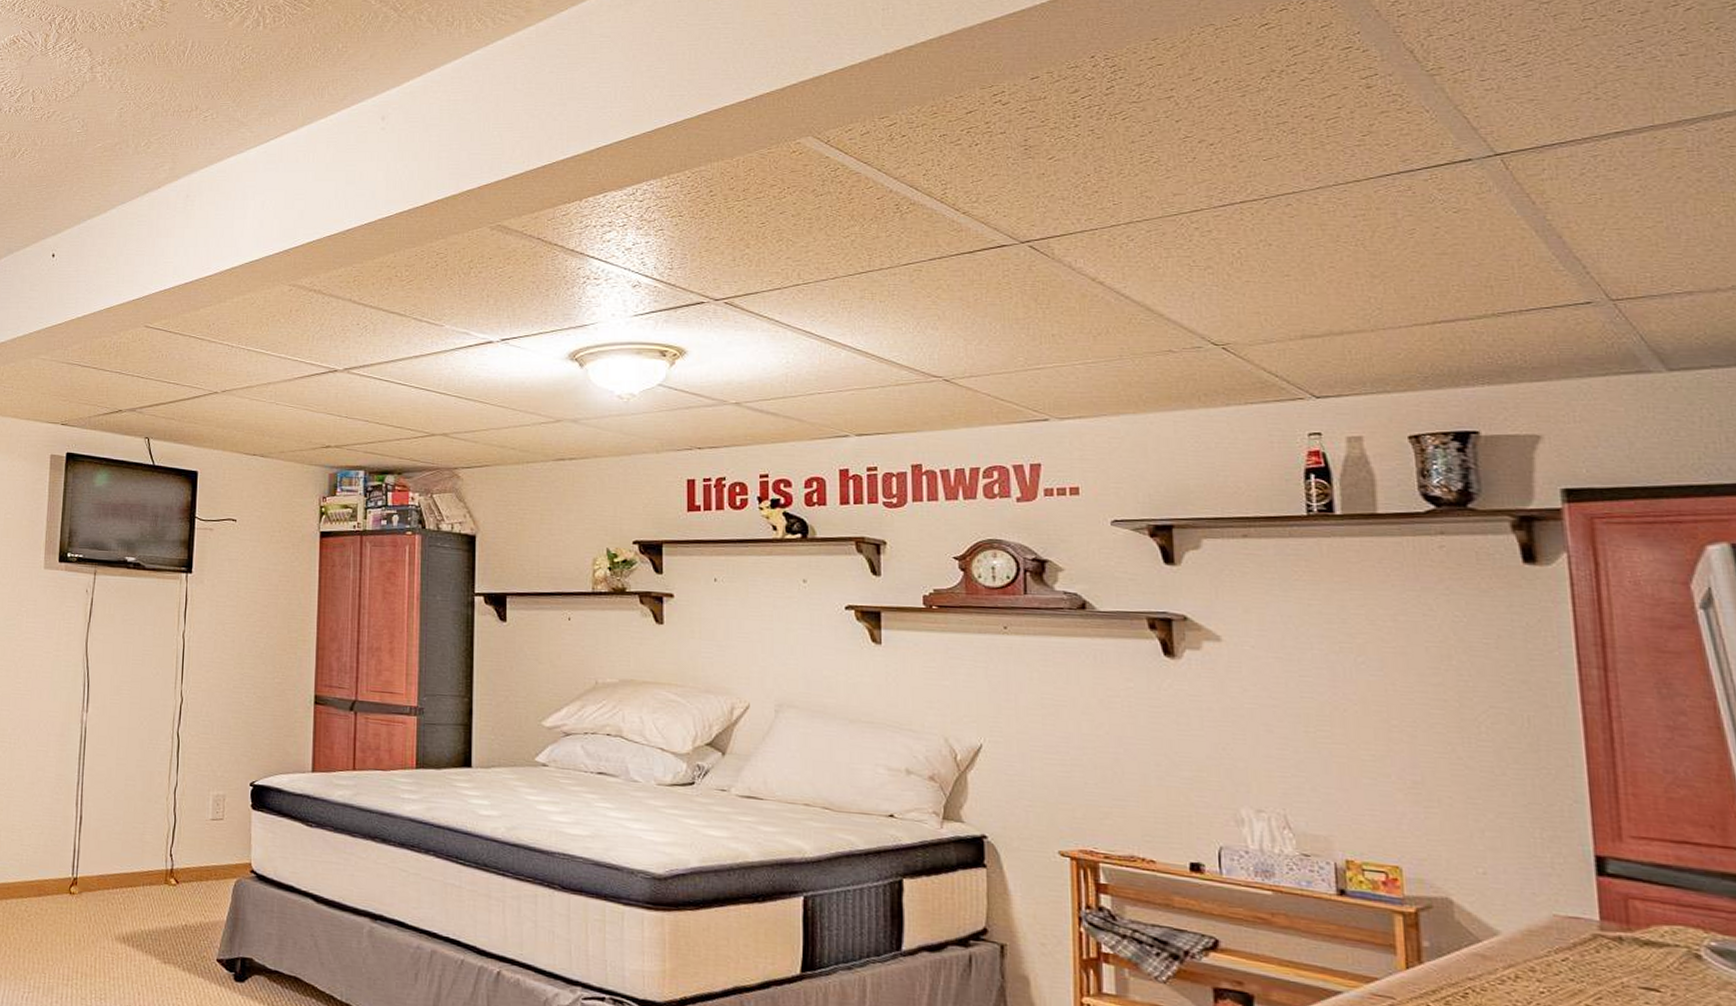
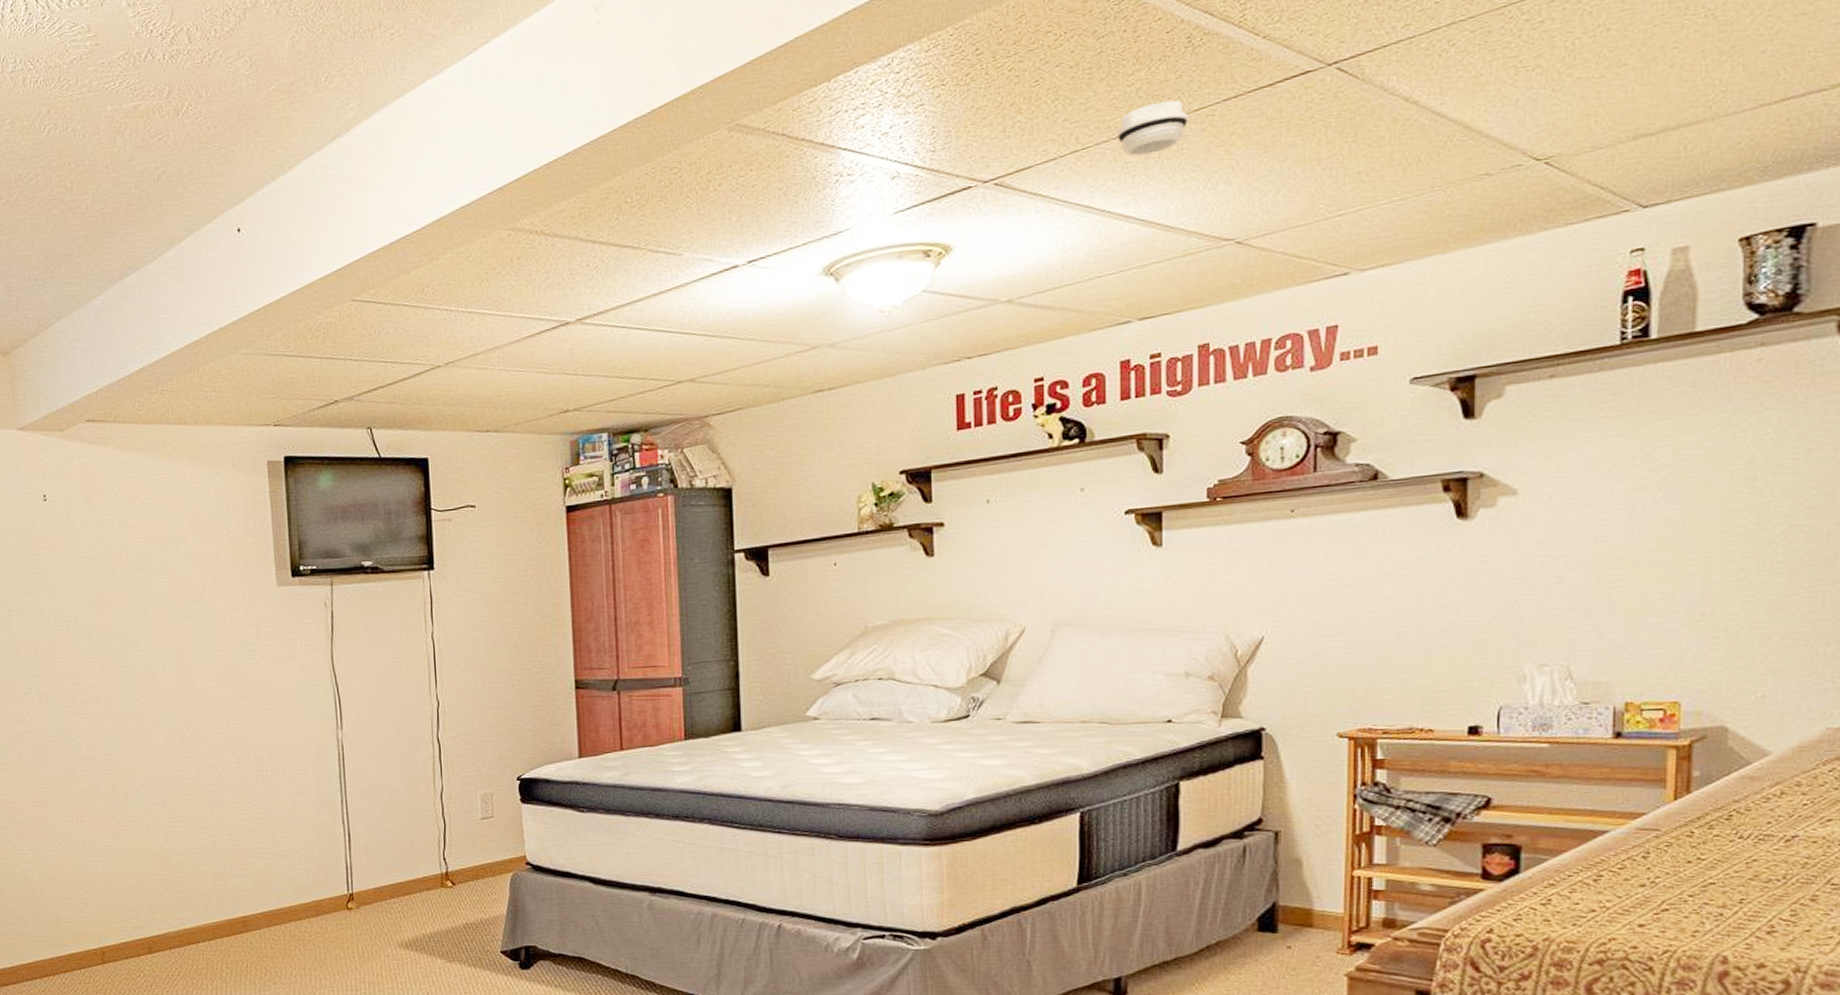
smoke detector: none [834,254,898,296] -> present [1116,100,1189,156]

